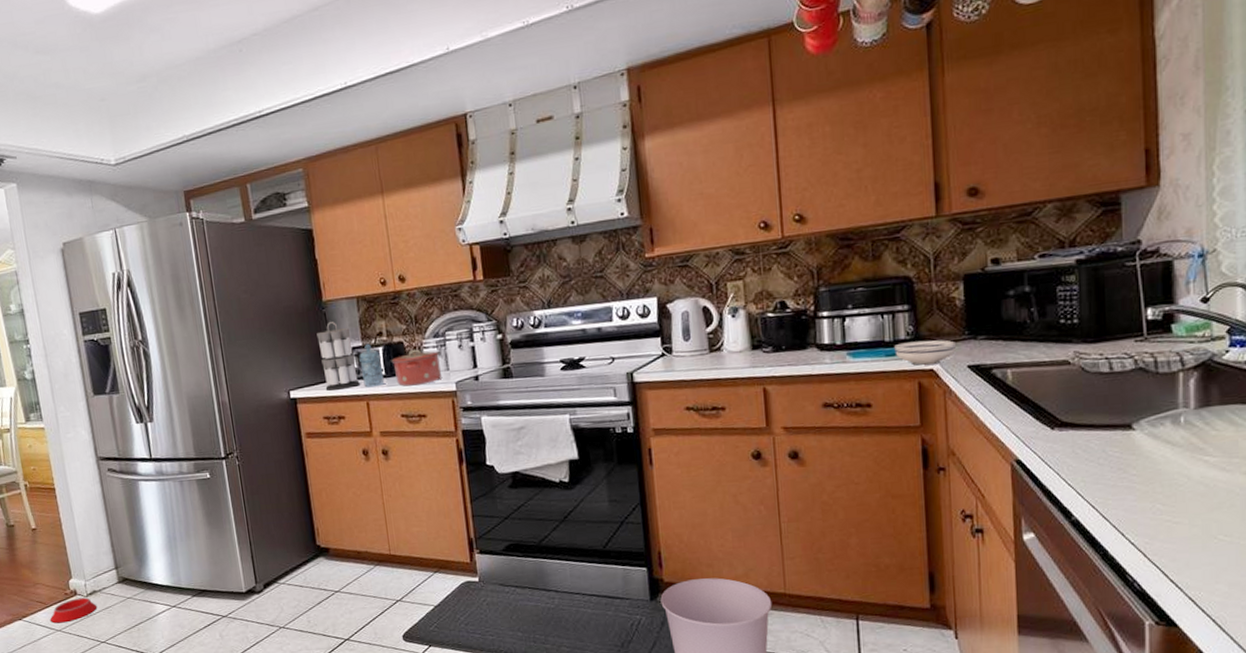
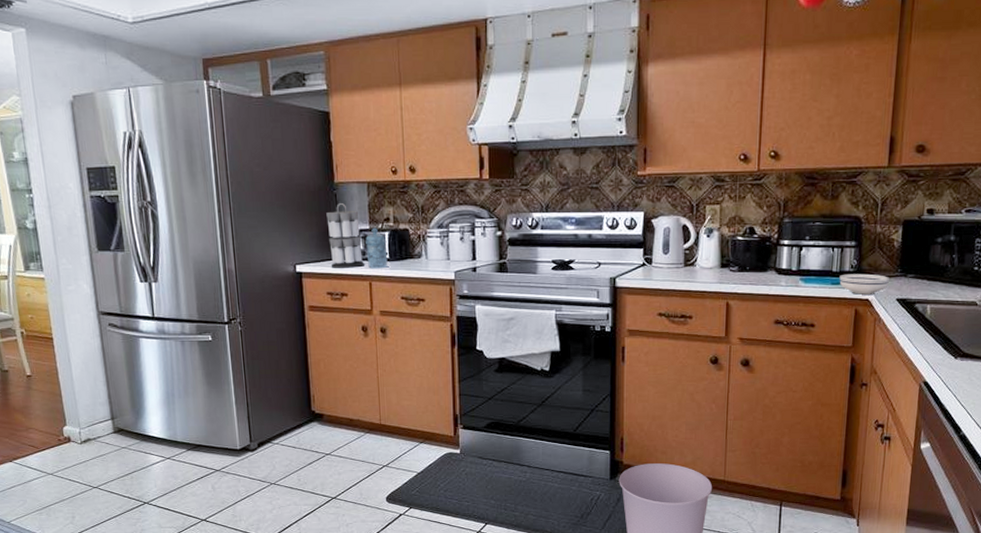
pet bowl: present [50,597,97,624] -> none [41,444,91,467]
casserole: present [390,349,441,387] -> none [395,237,443,271]

